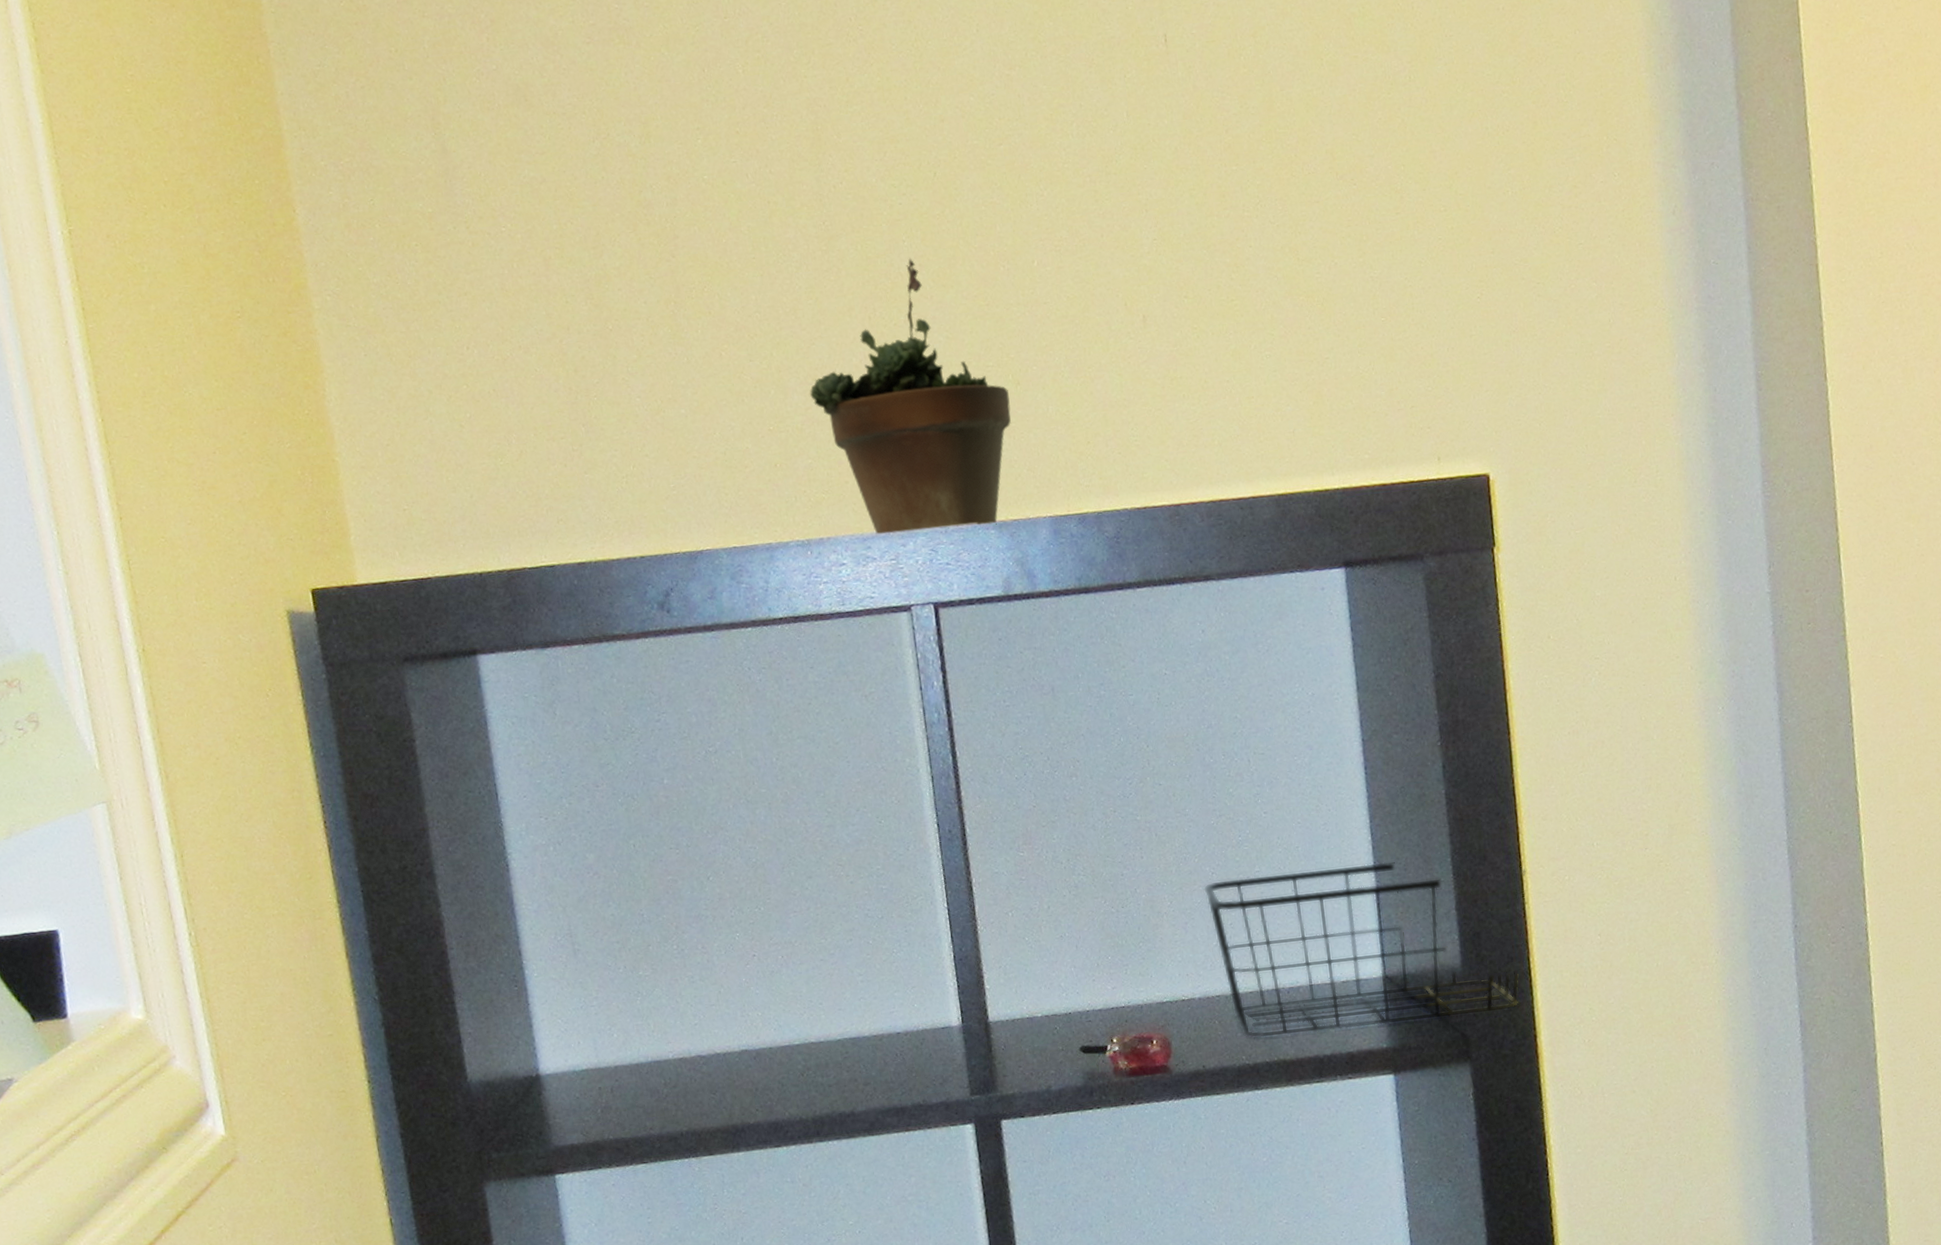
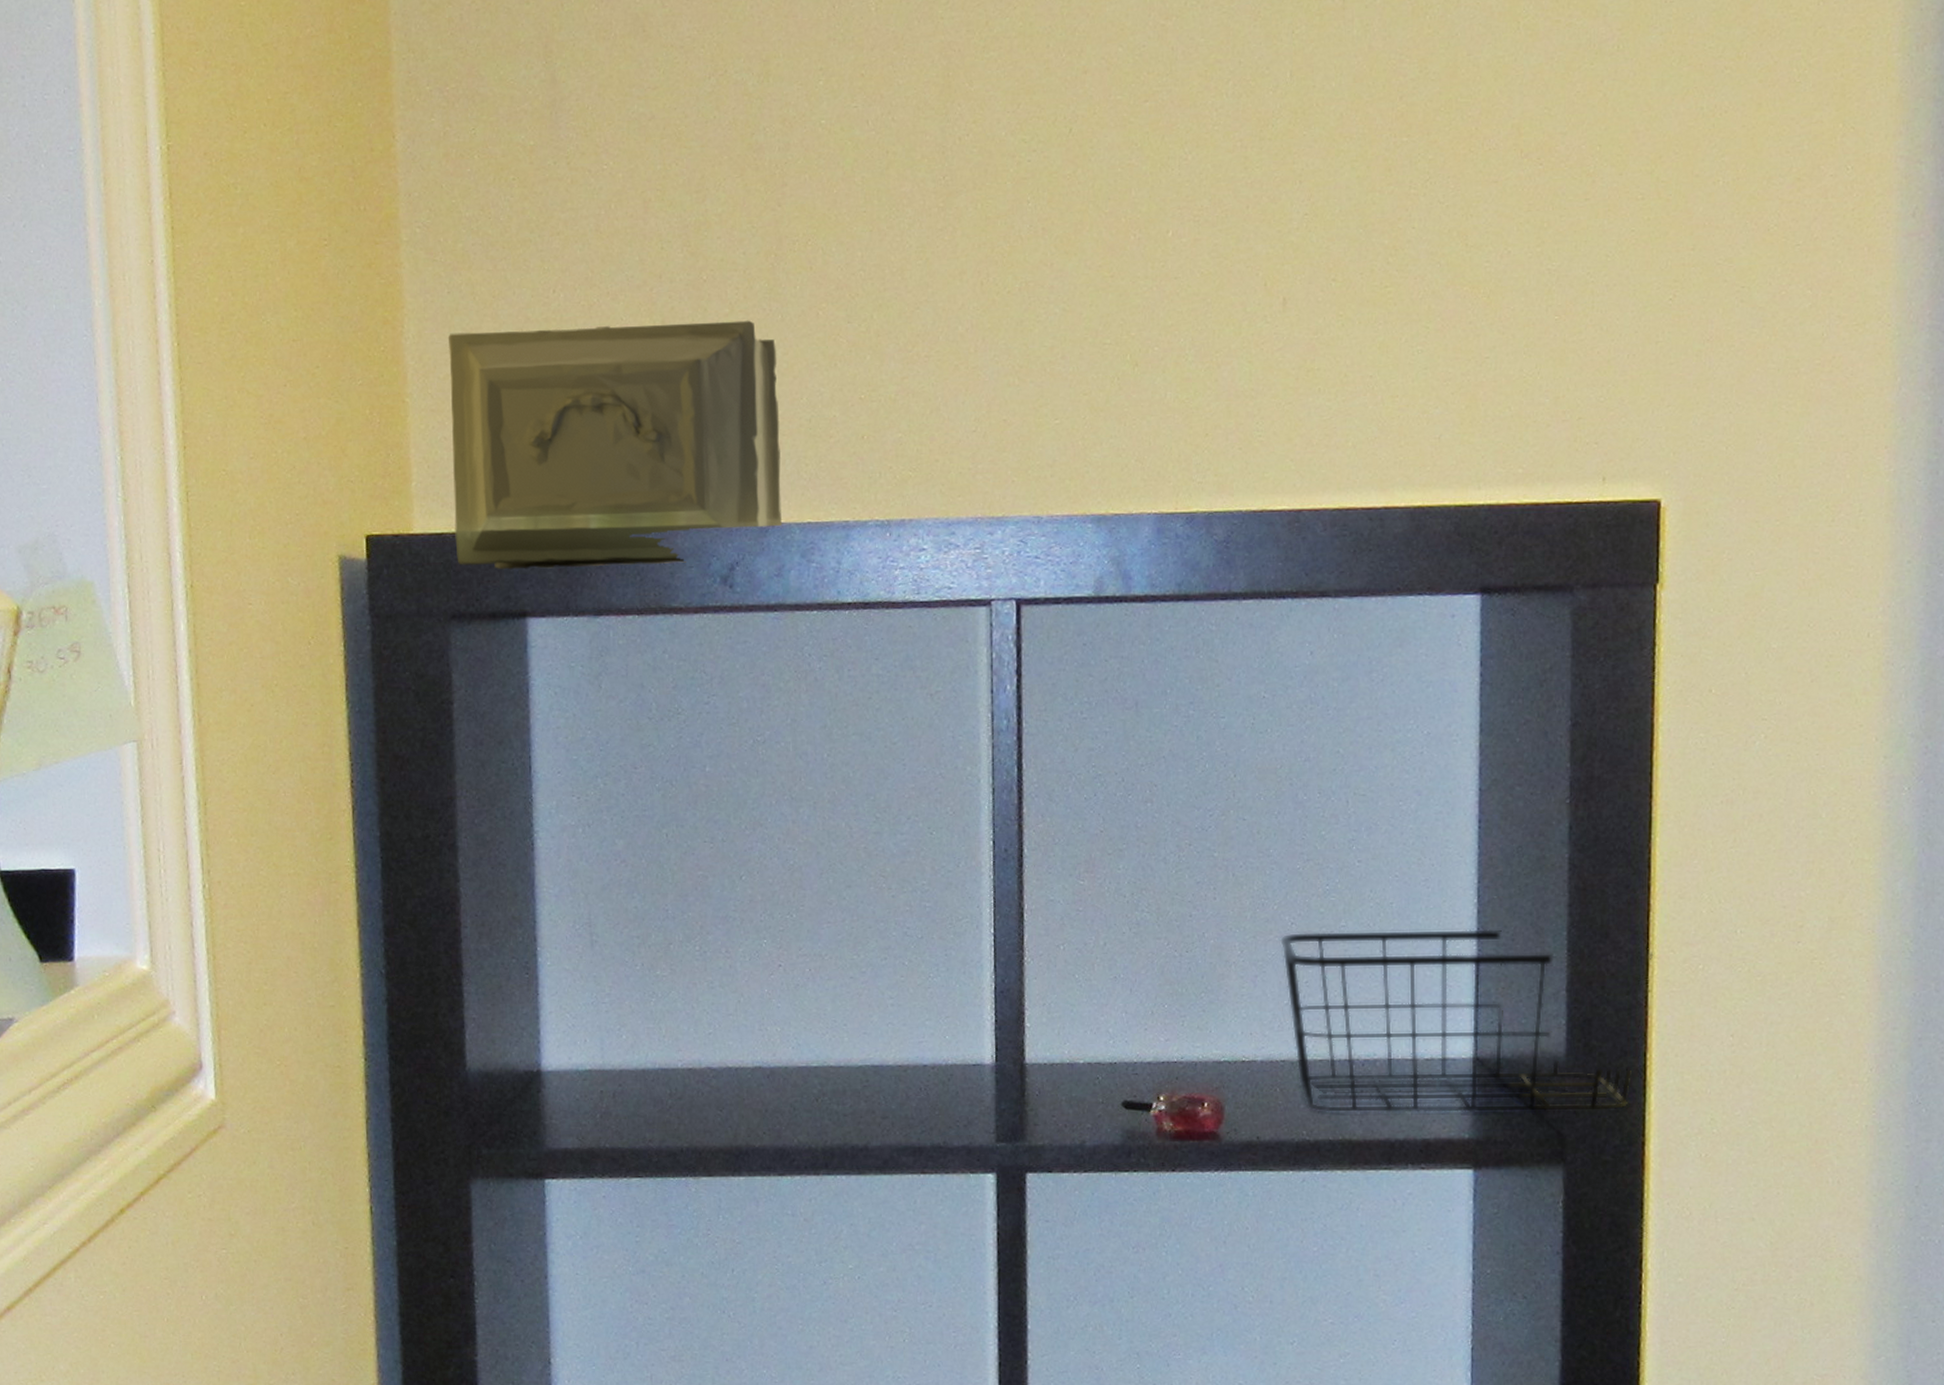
decorative box: none [370,364,711,613] -> present [449,320,783,570]
succulent plant: present [810,258,1011,535] -> none [908,220,1125,520]

